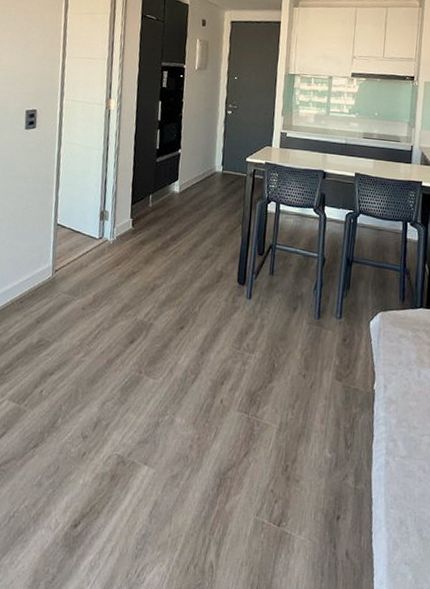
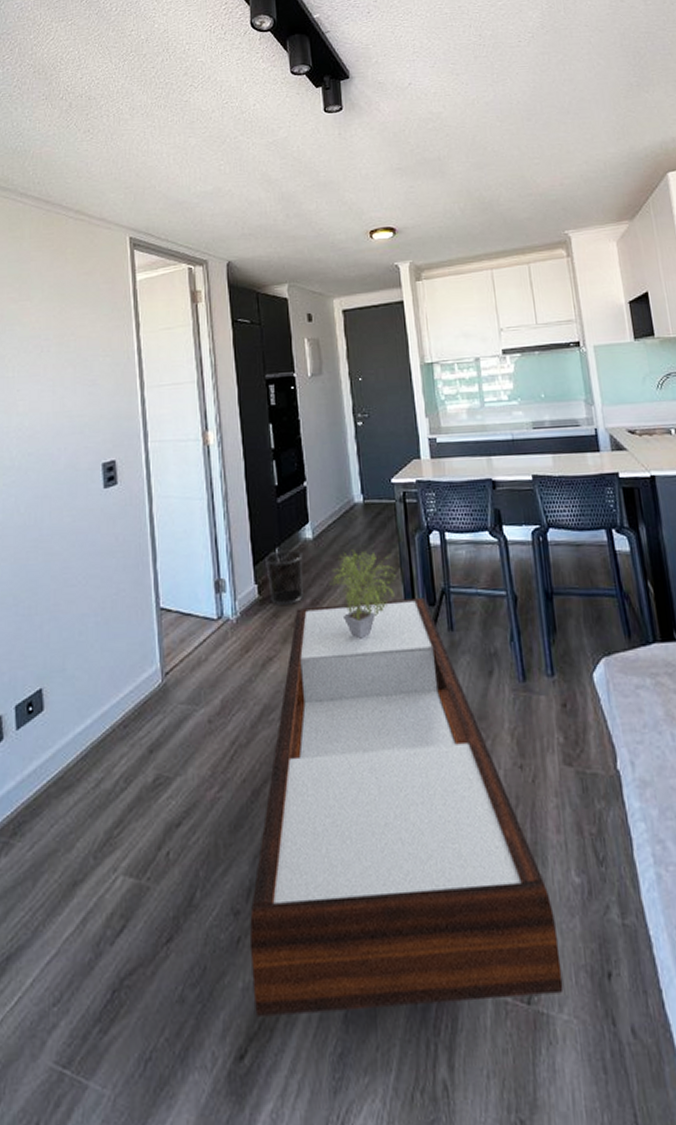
coffee table: none [89,241,308,523] -> present [249,598,564,1018]
waste bin: none [140,197,170,237] -> present [264,549,303,605]
potted plant: none [186,205,238,270] -> present [329,549,396,639]

